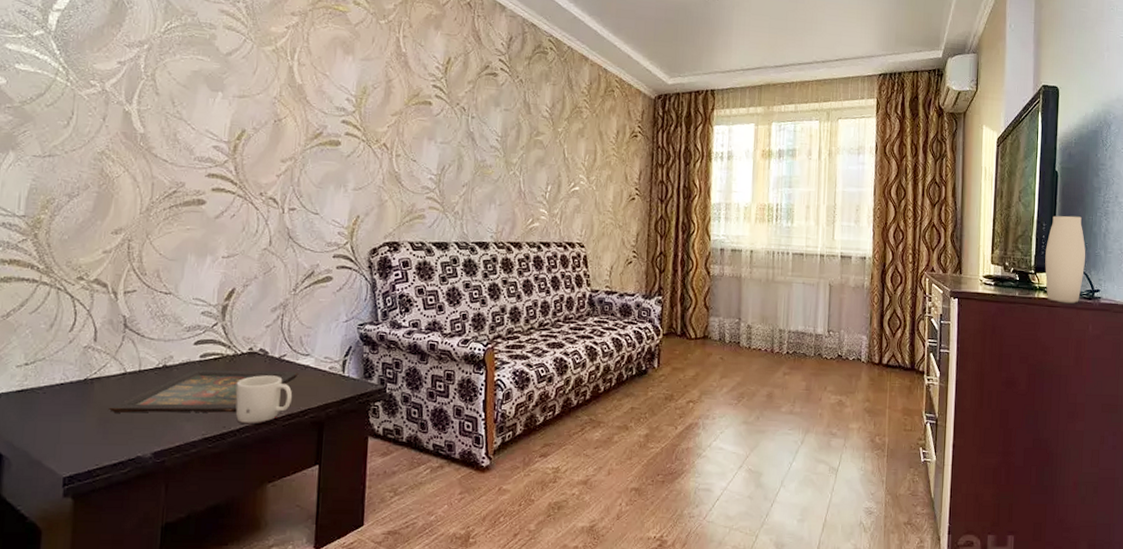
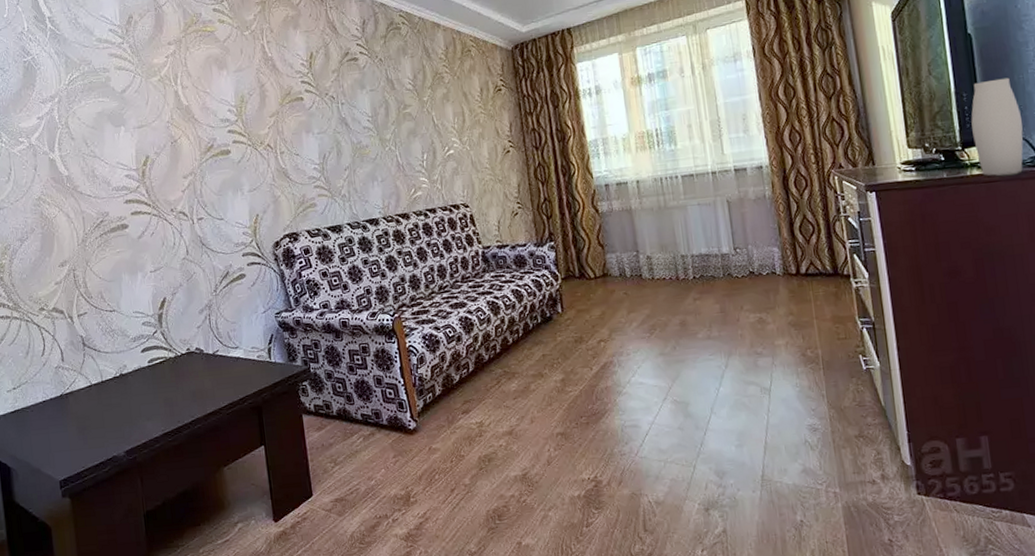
icon panel: present [109,369,299,413] -> none [84,363,232,421]
mug: present [235,375,293,424] -> none [181,370,231,417]

